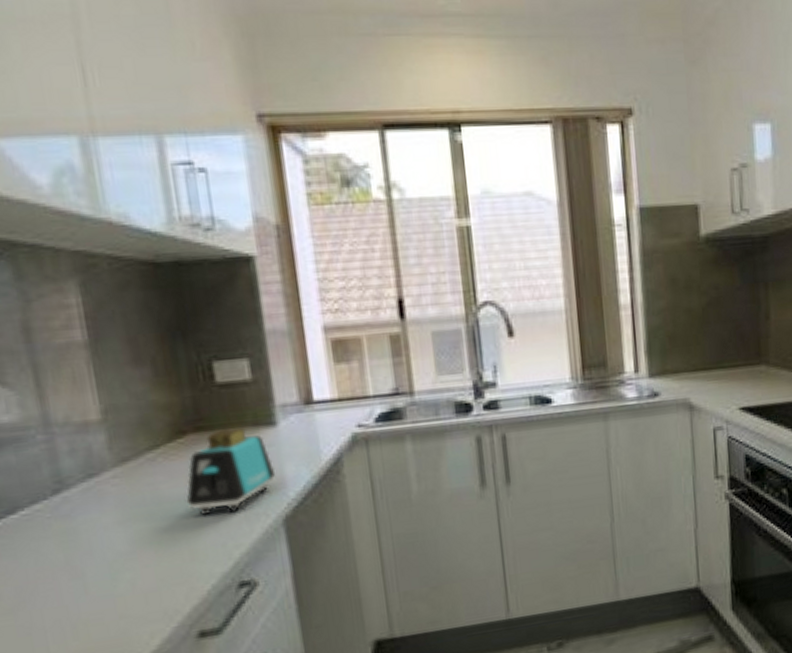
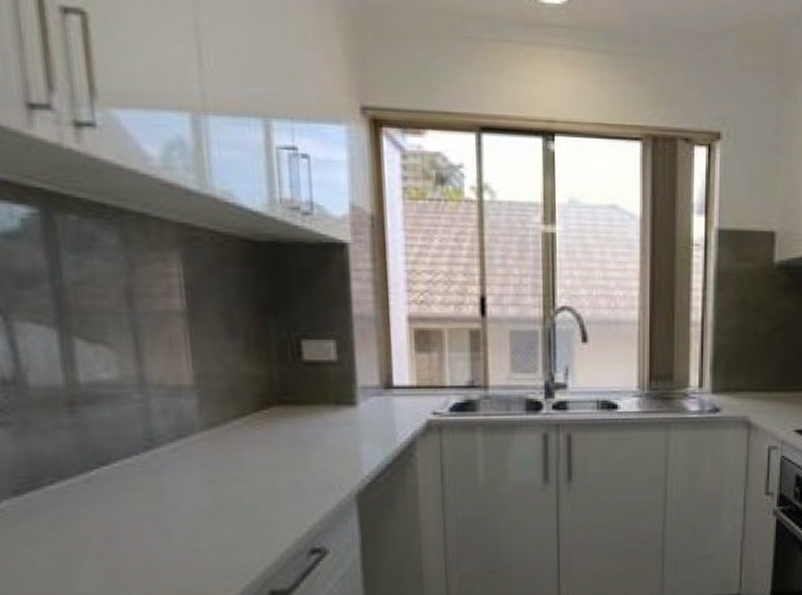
toaster: present [186,427,276,515] -> none [267,404,353,483]

